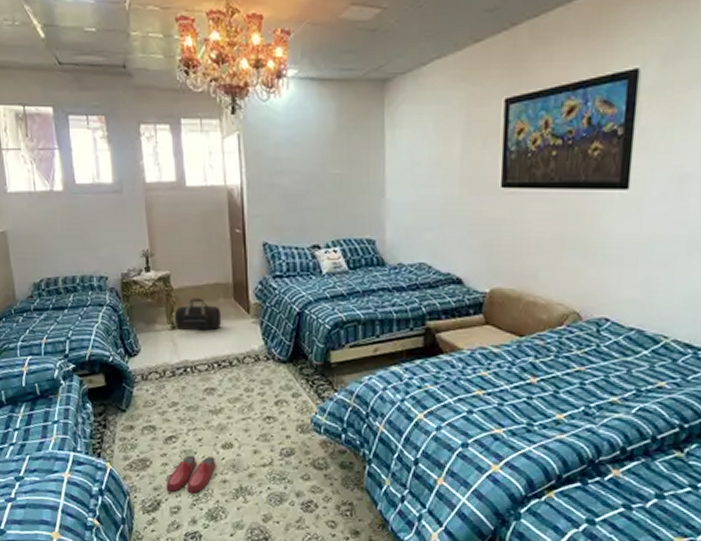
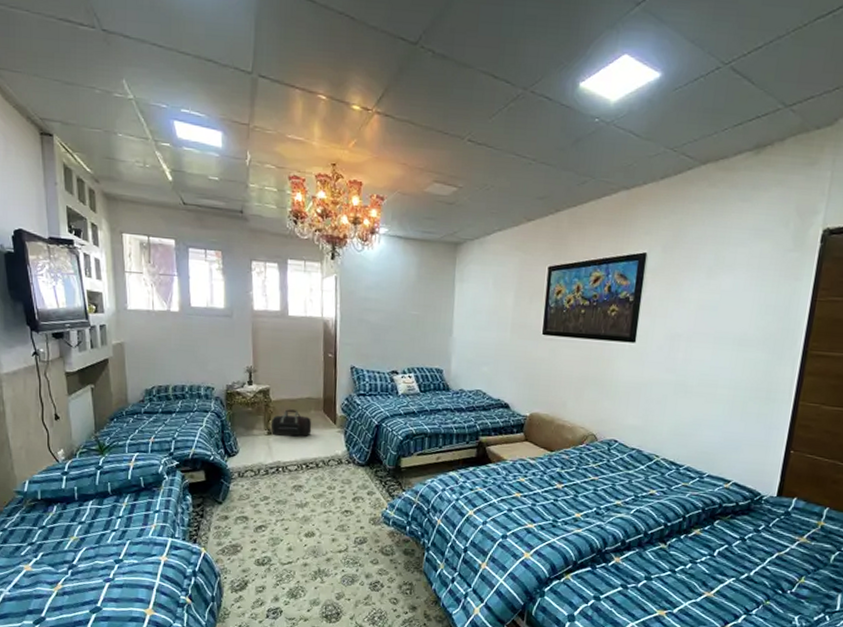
slippers: present [166,455,215,493] -> none [253,542,298,575]

